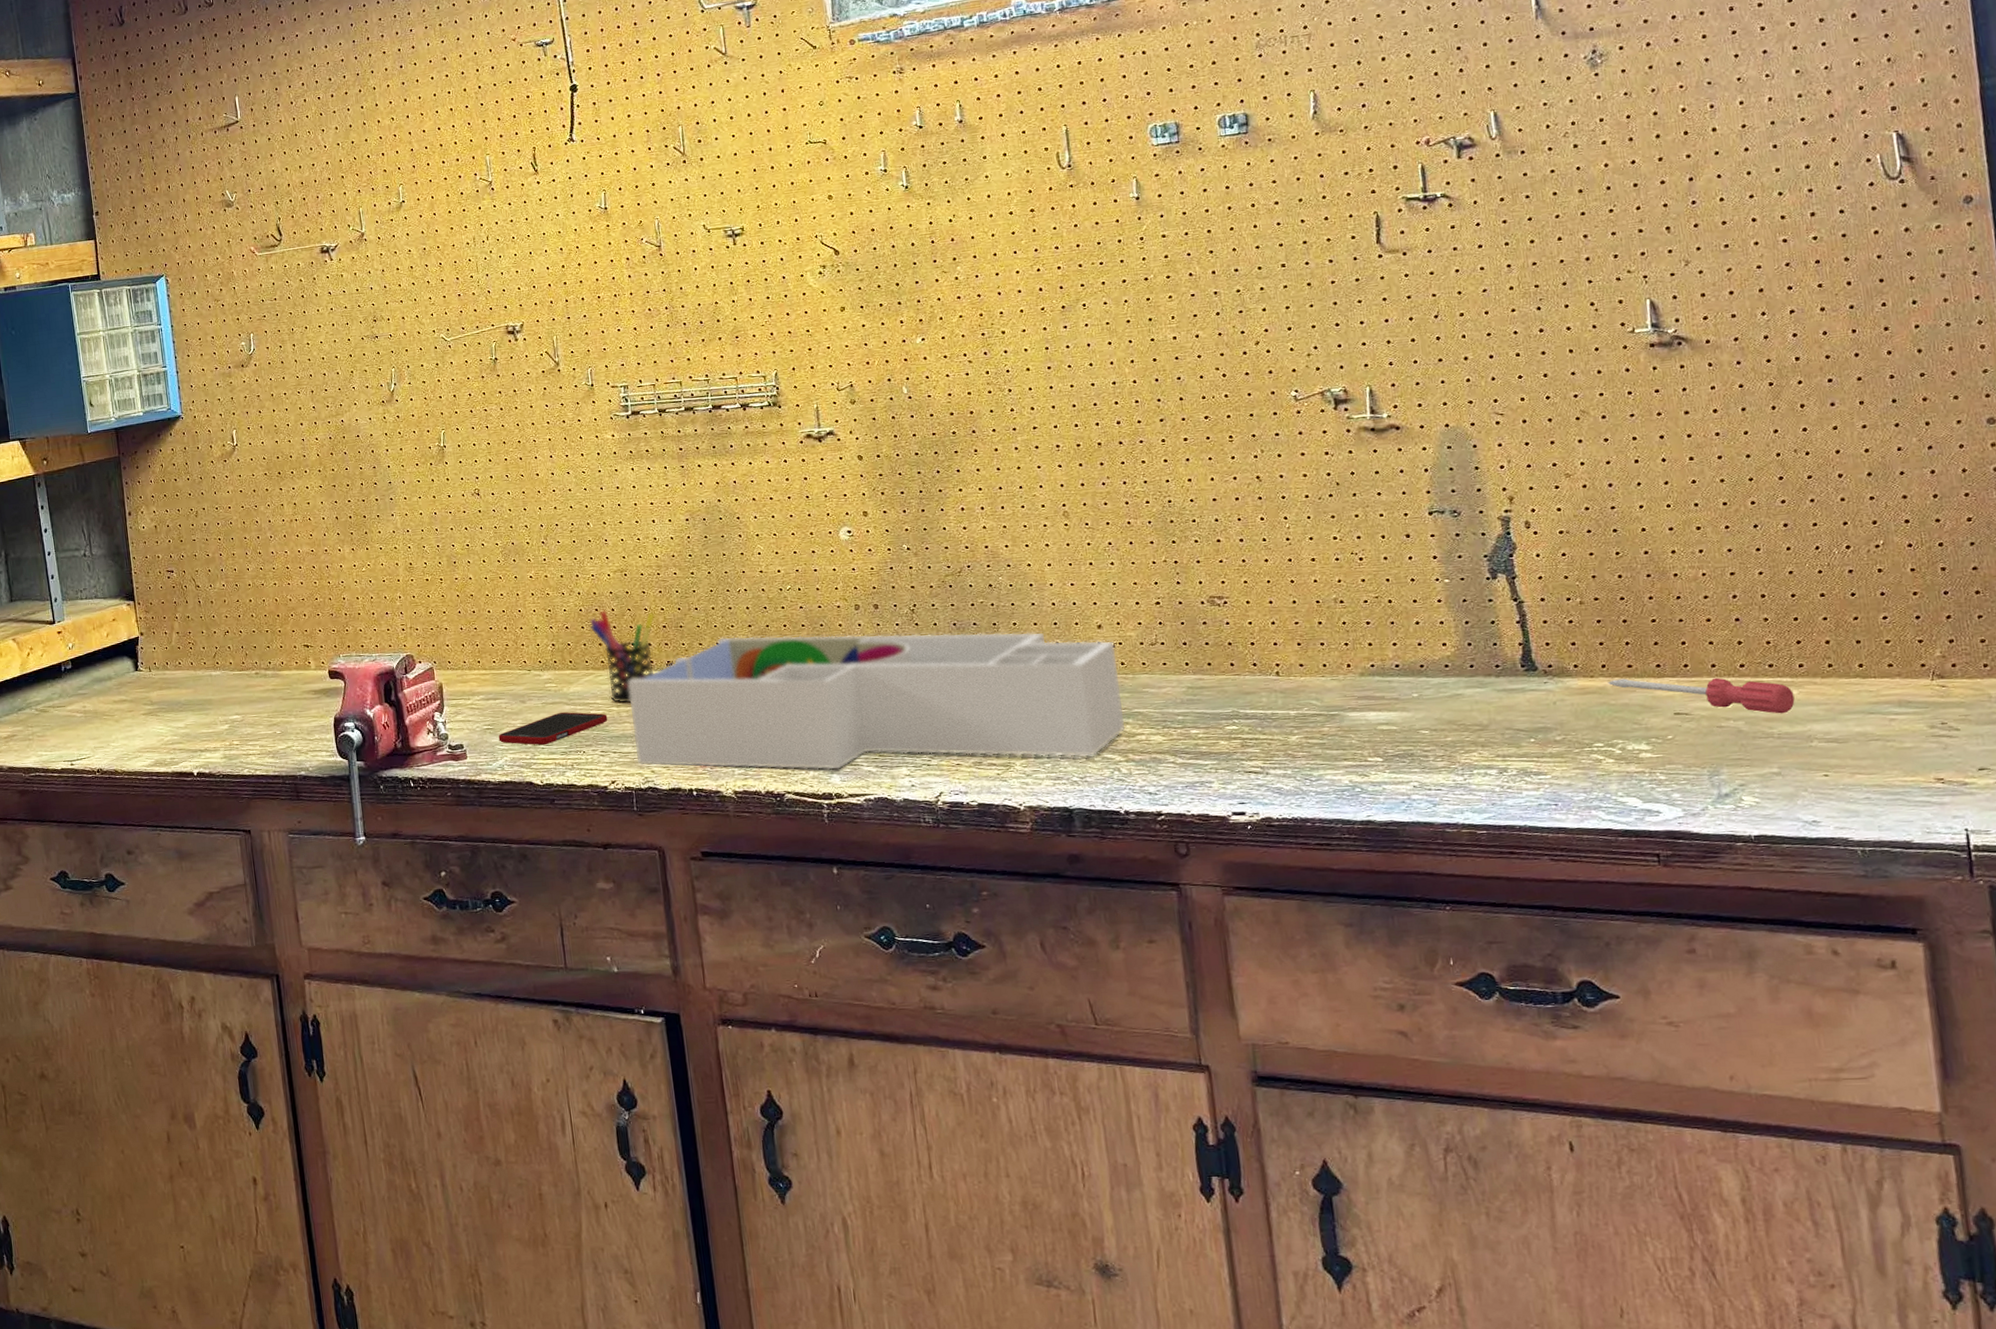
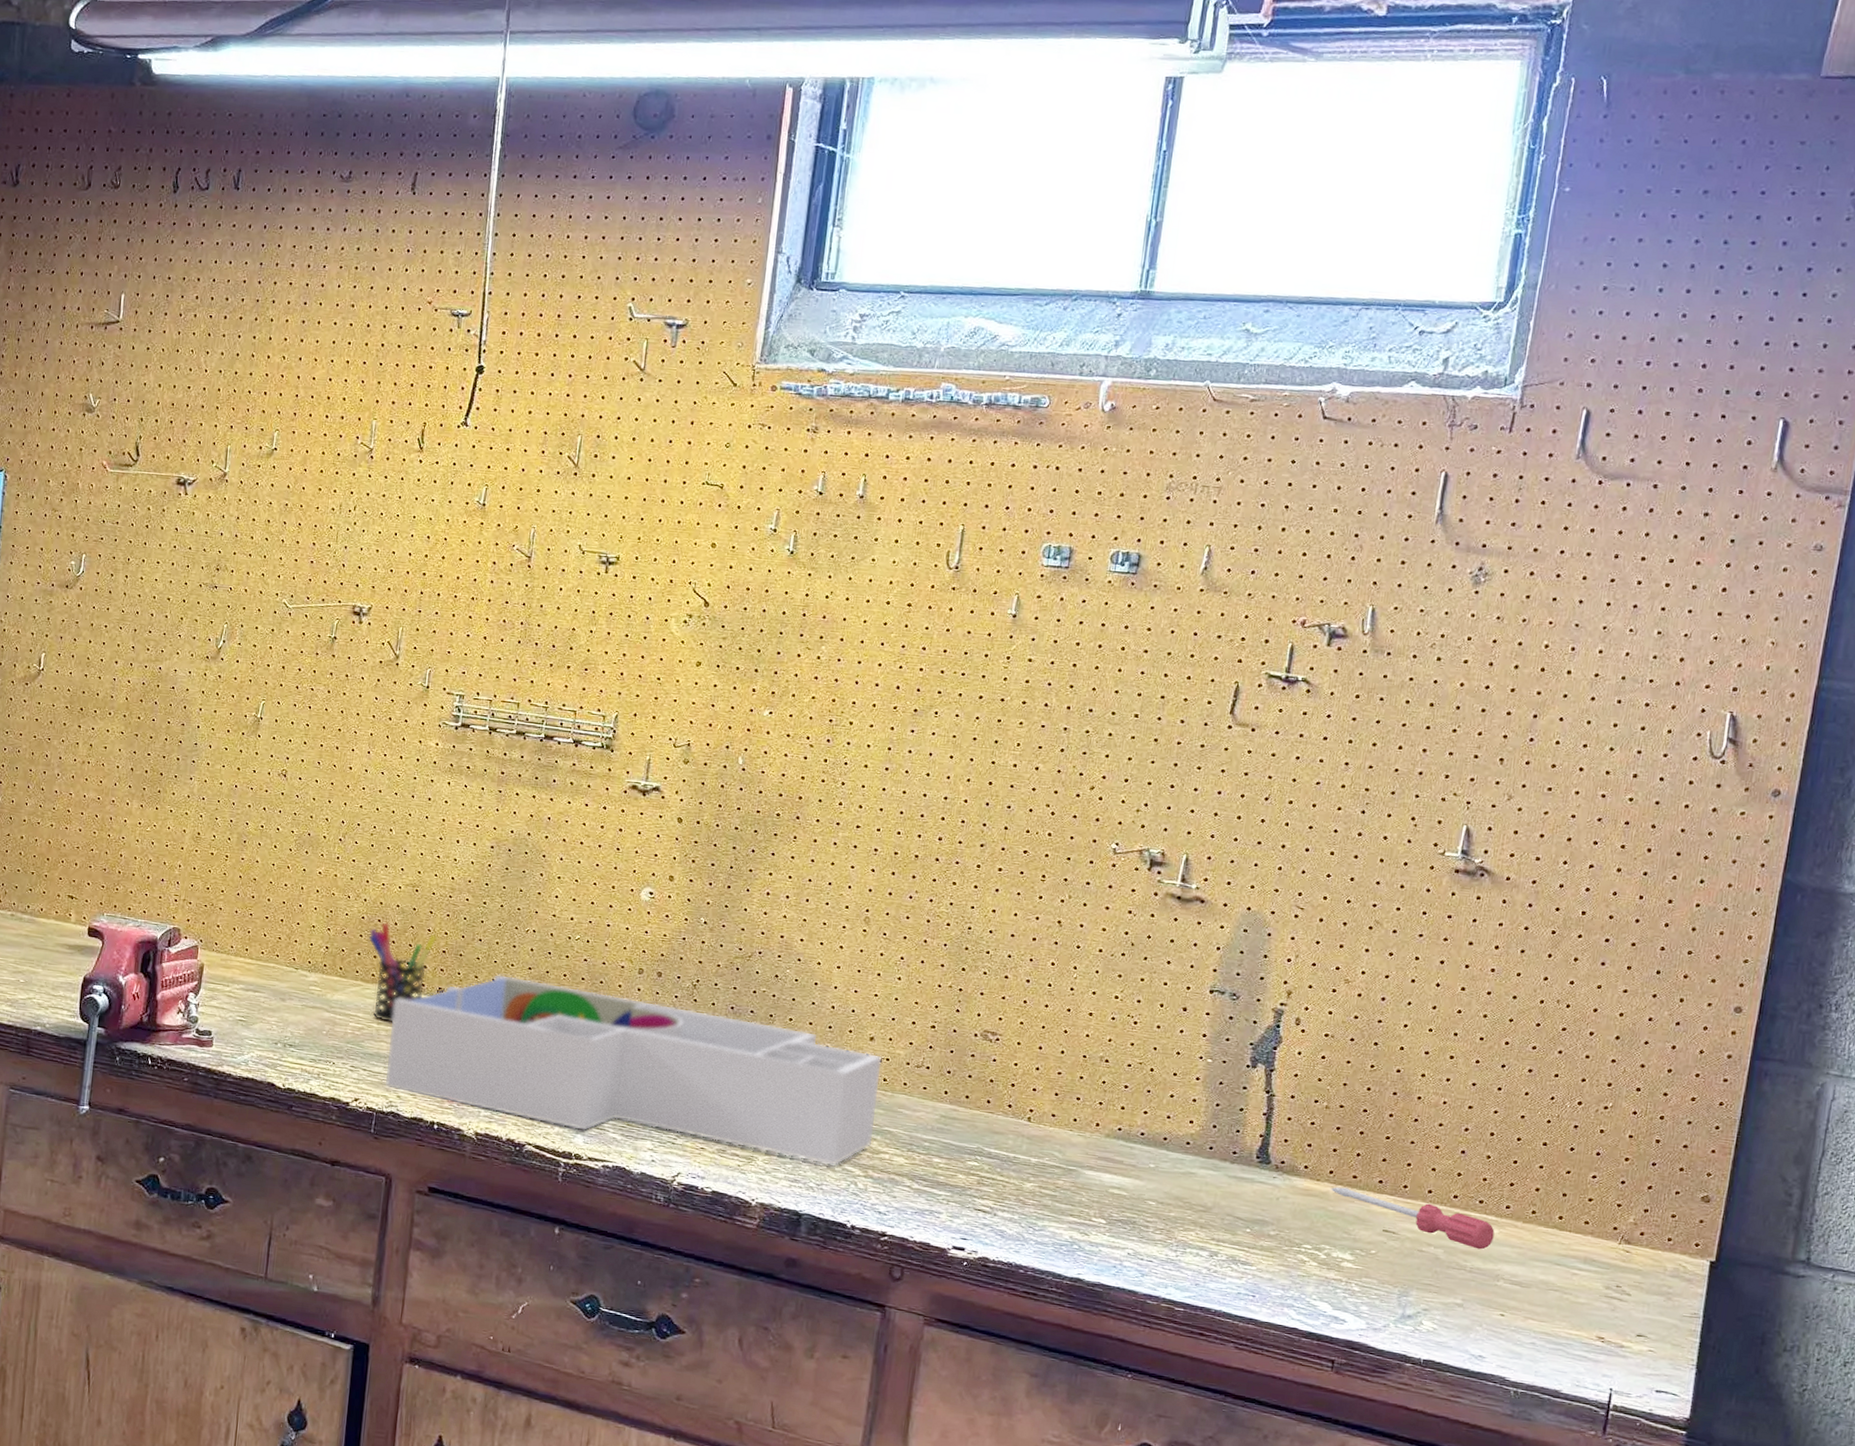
cell phone: present [498,712,608,746] -> none [249,1018,366,1049]

